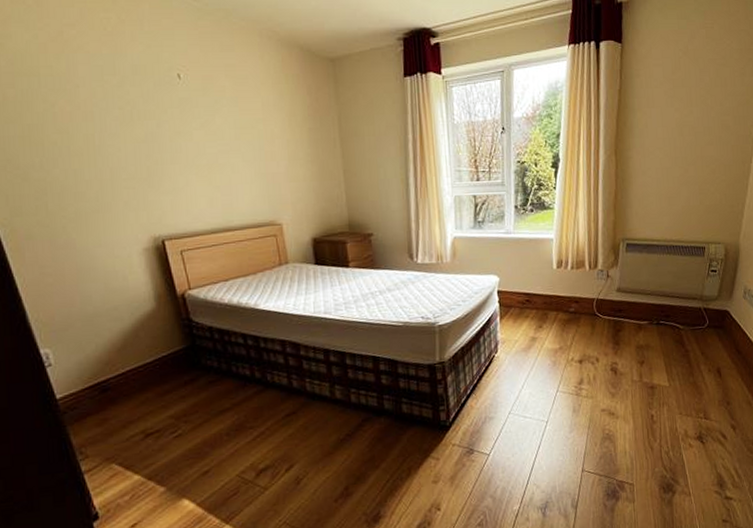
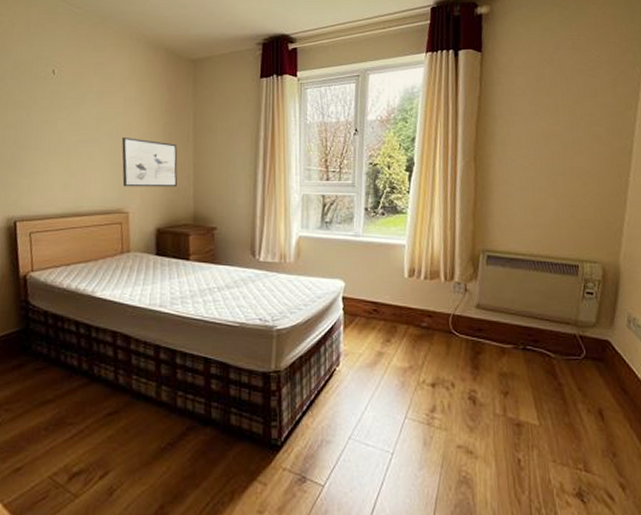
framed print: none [266,145,329,198] -> present [122,136,178,188]

